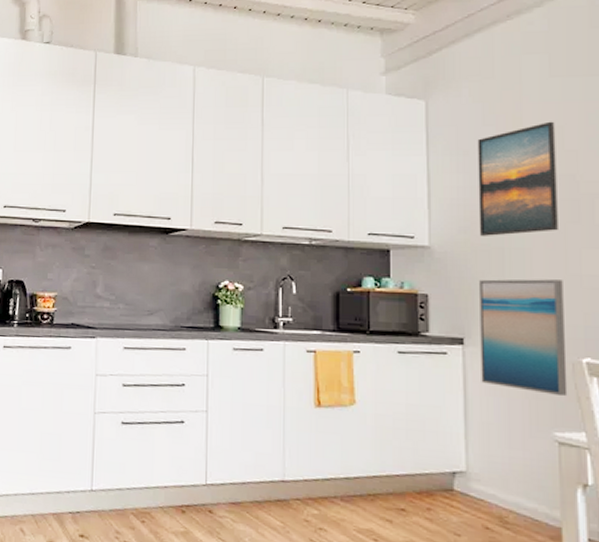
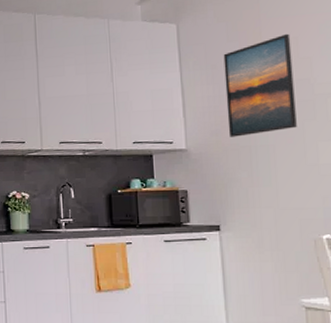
wall art: present [479,279,568,396] -> none [231,170,312,268]

